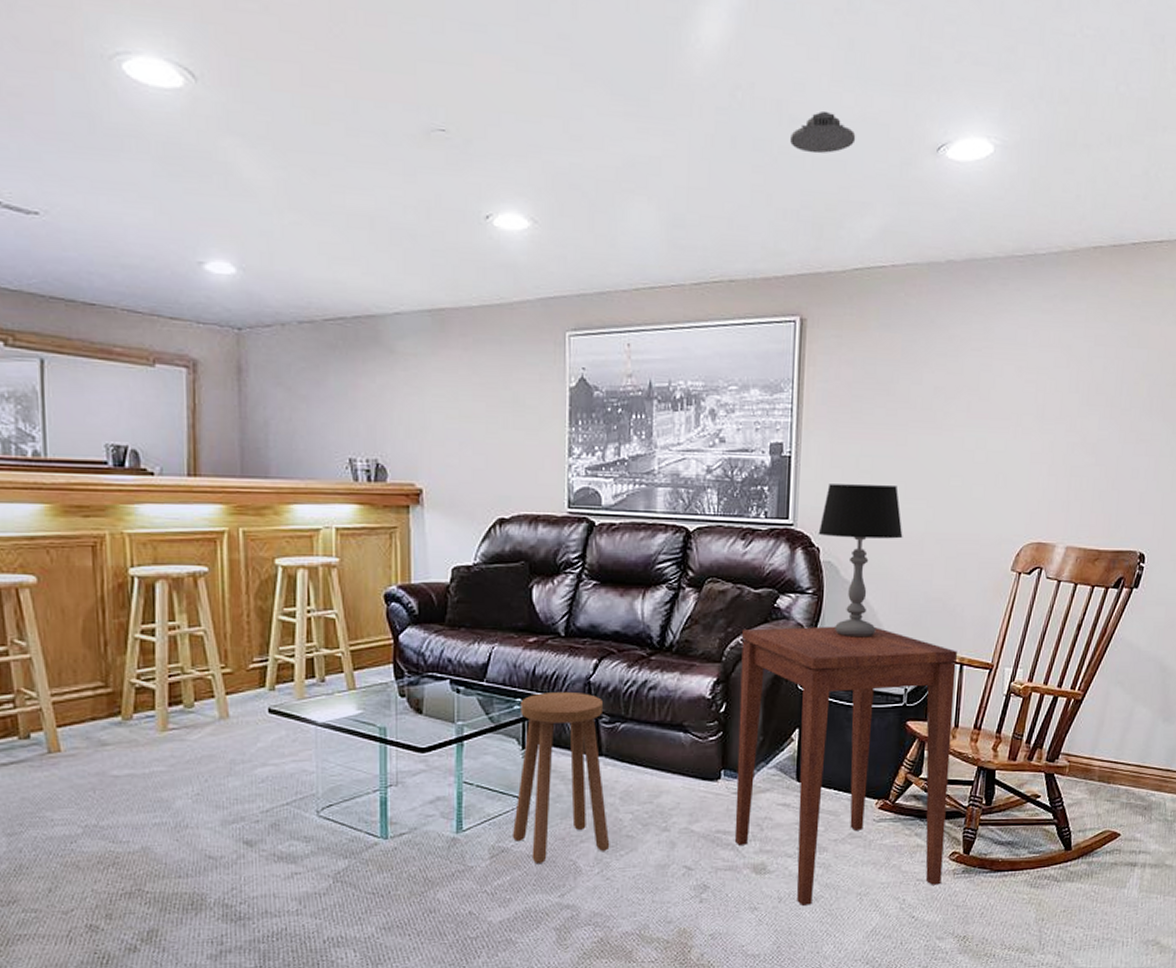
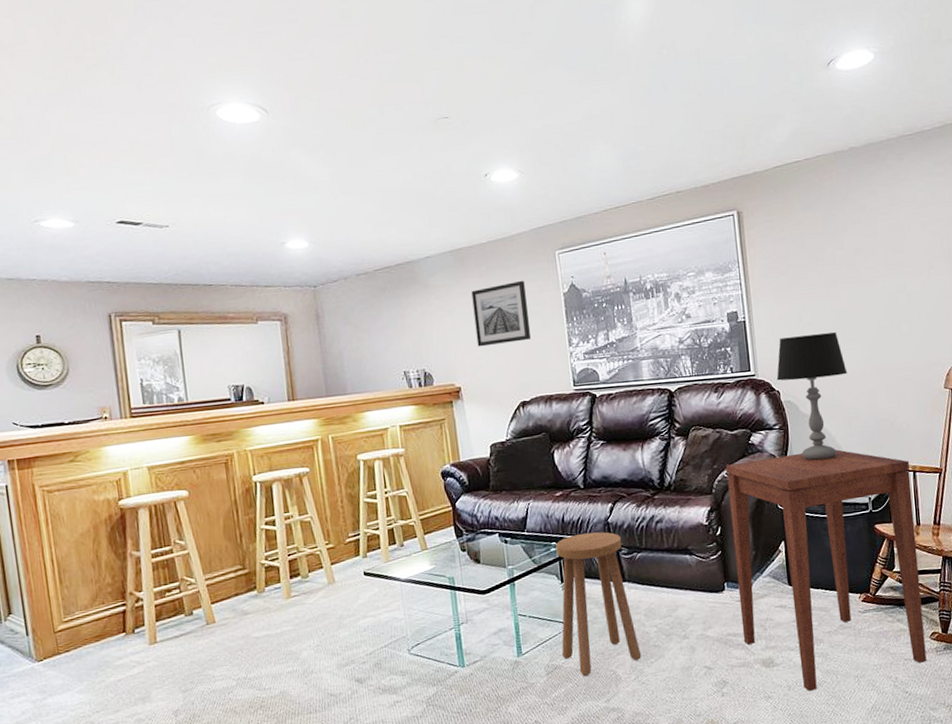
wall art: none [450,362,522,442] -> present [471,280,532,347]
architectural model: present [790,110,856,154] -> none [709,51,761,85]

